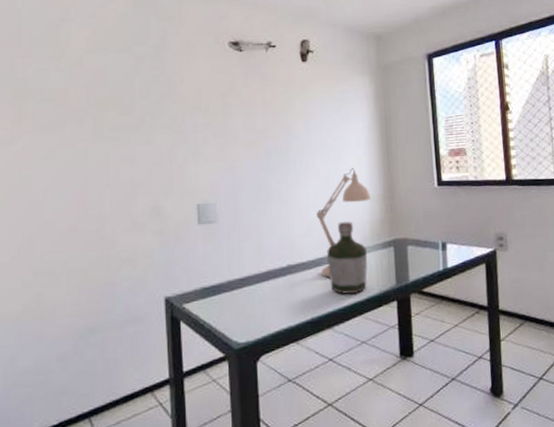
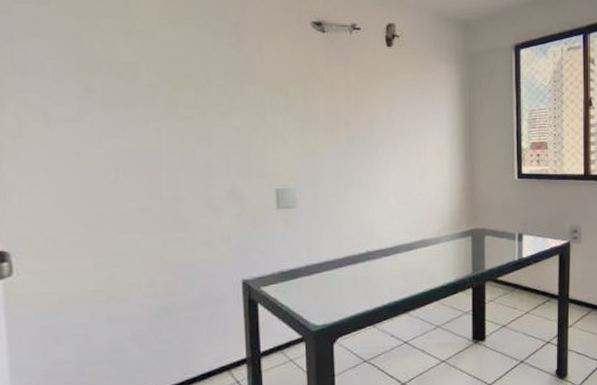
desk lamp: present [316,167,371,279] -> none [397,157,451,266]
bottle: present [327,221,368,295] -> none [406,210,446,282]

